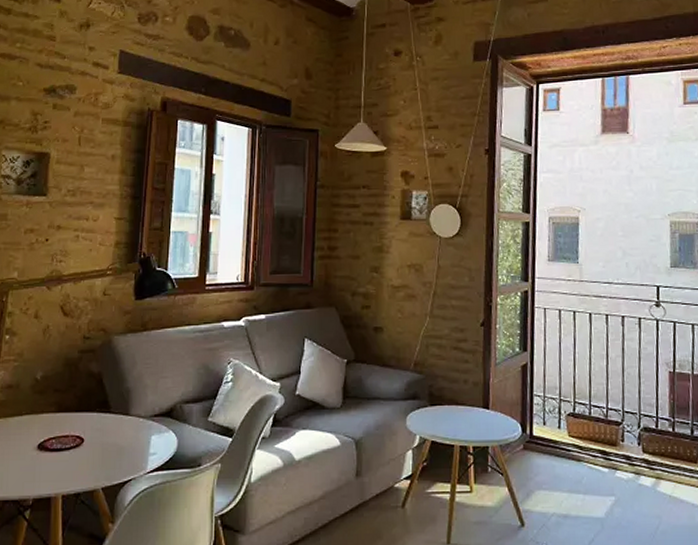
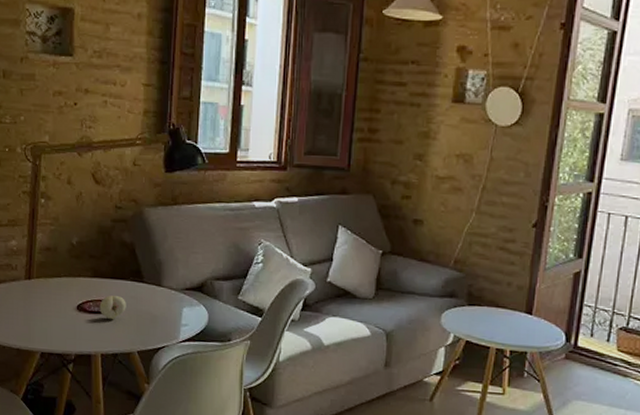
fruit: none [62,430,92,455] -> present [99,295,126,319]

